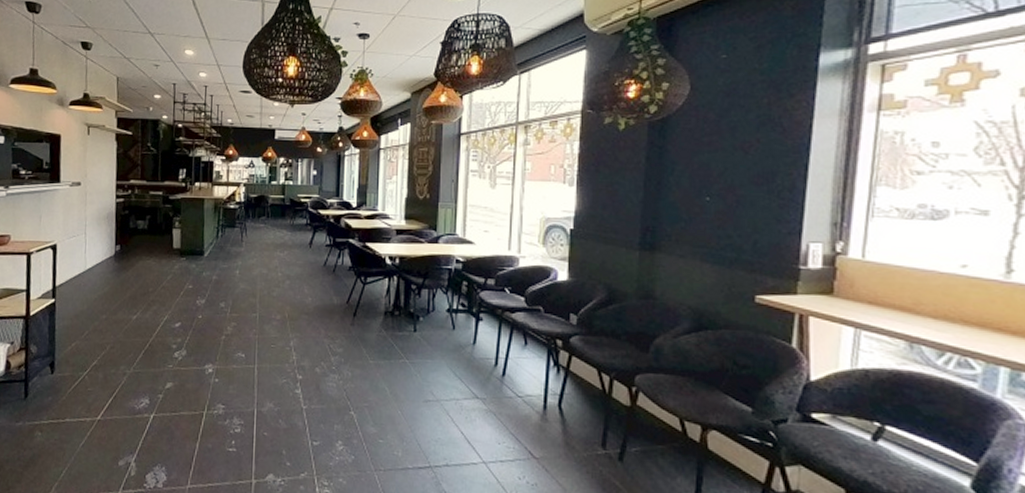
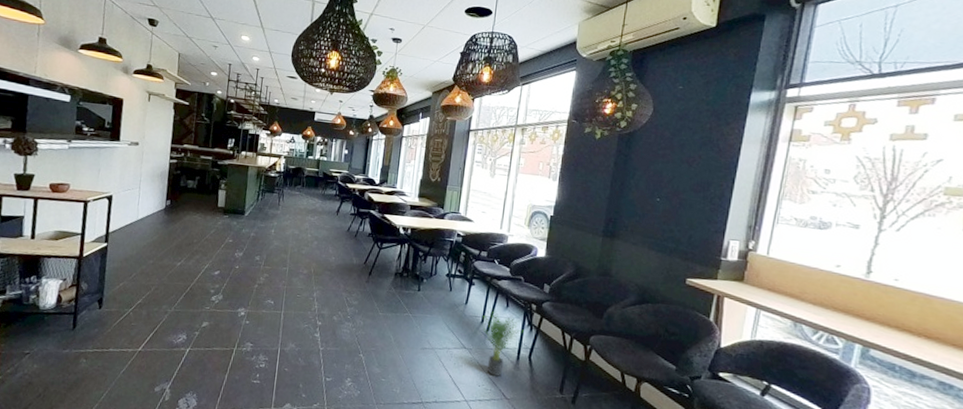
potted plant: none [496,348,549,431] -> present [483,309,524,377]

